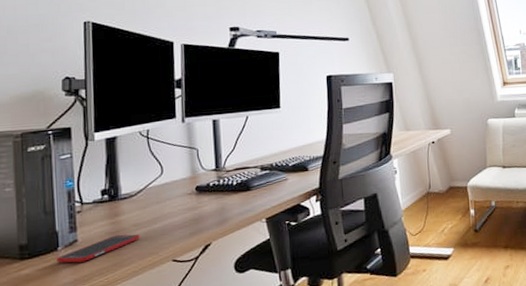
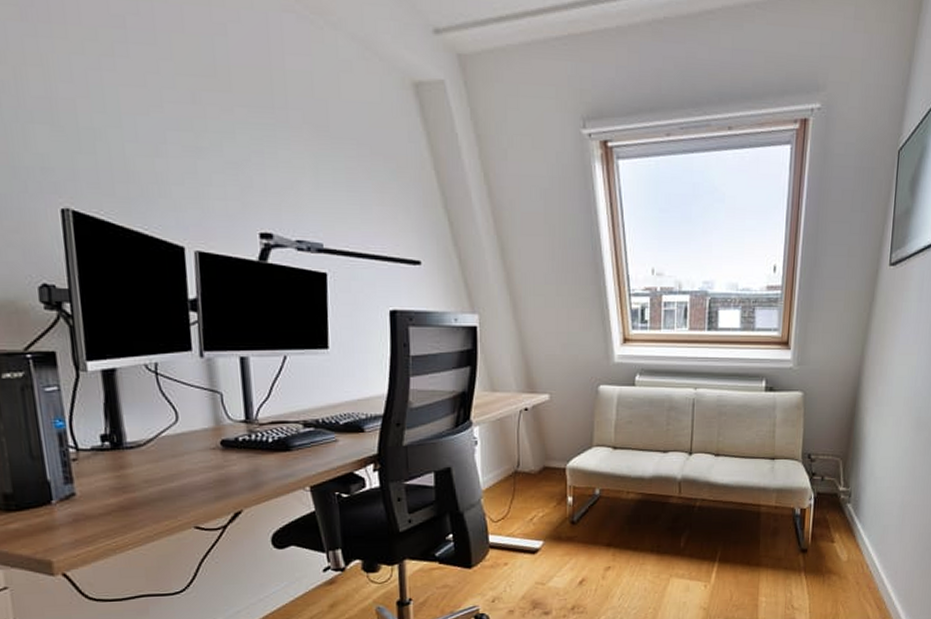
cell phone: present [56,234,140,263] -> none [51,491,153,521]

